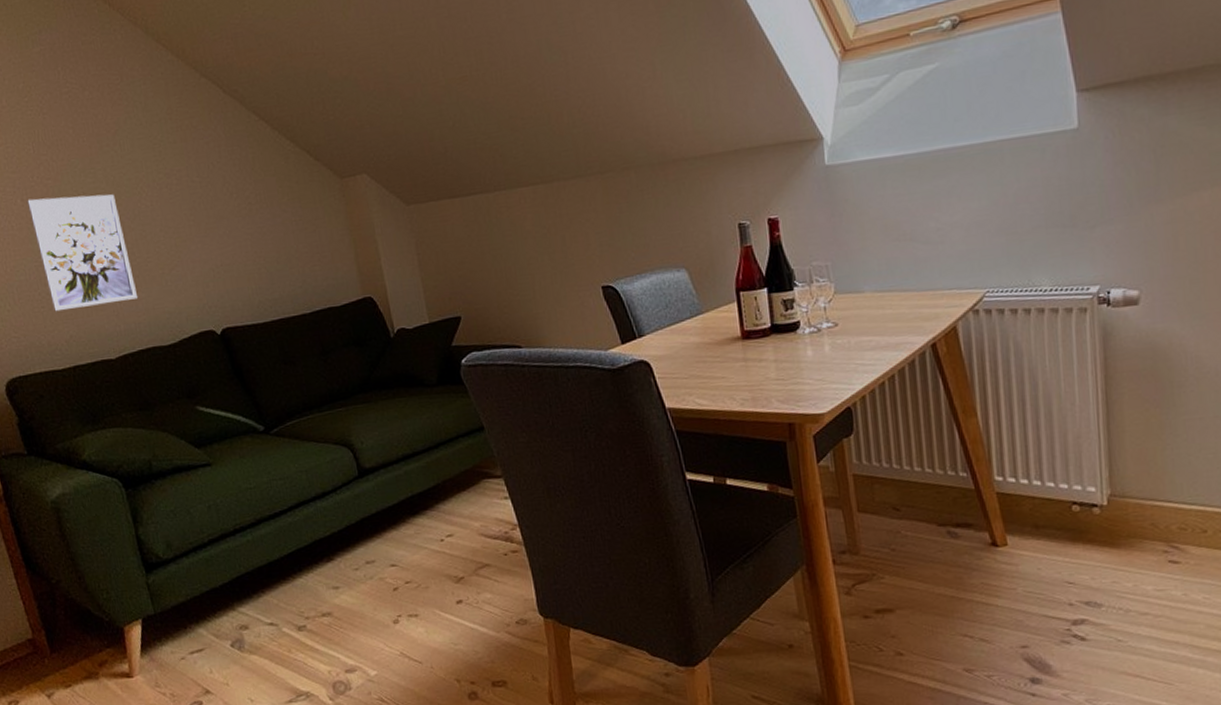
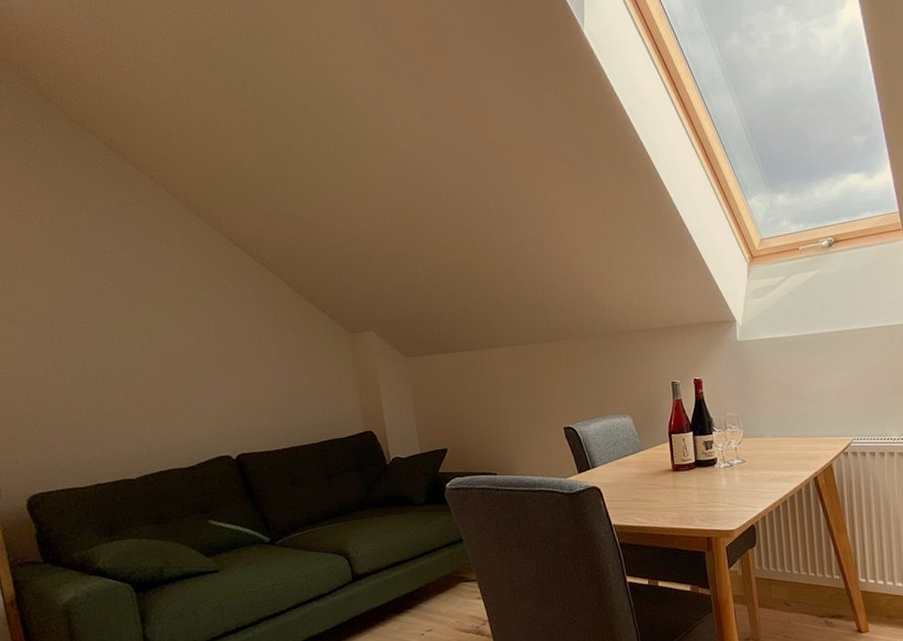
wall art: present [26,194,137,312] -> none [62,337,161,437]

